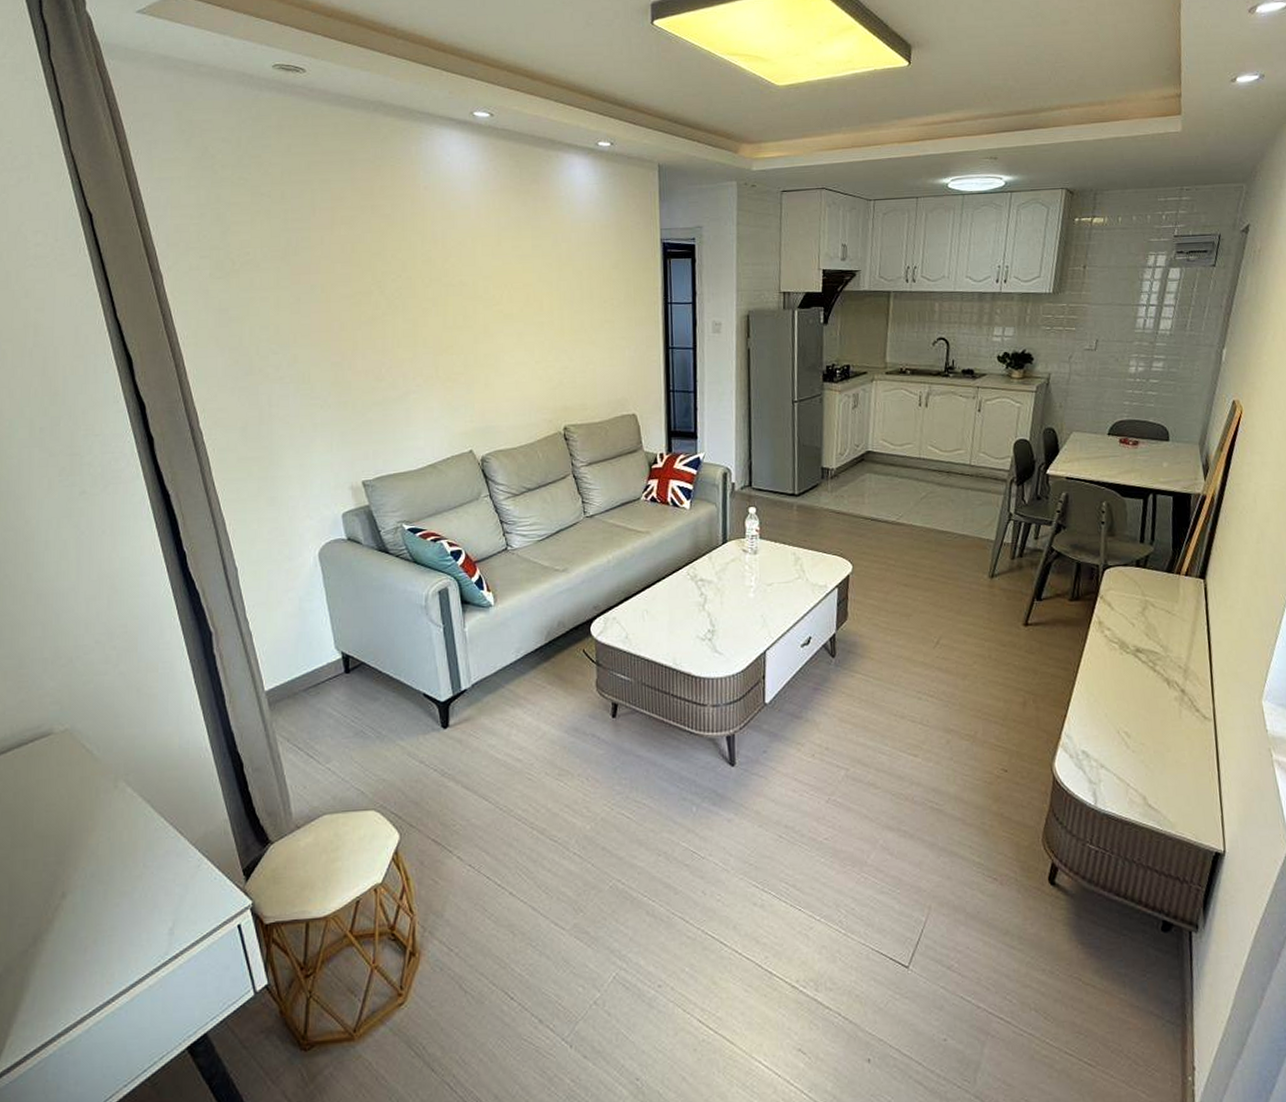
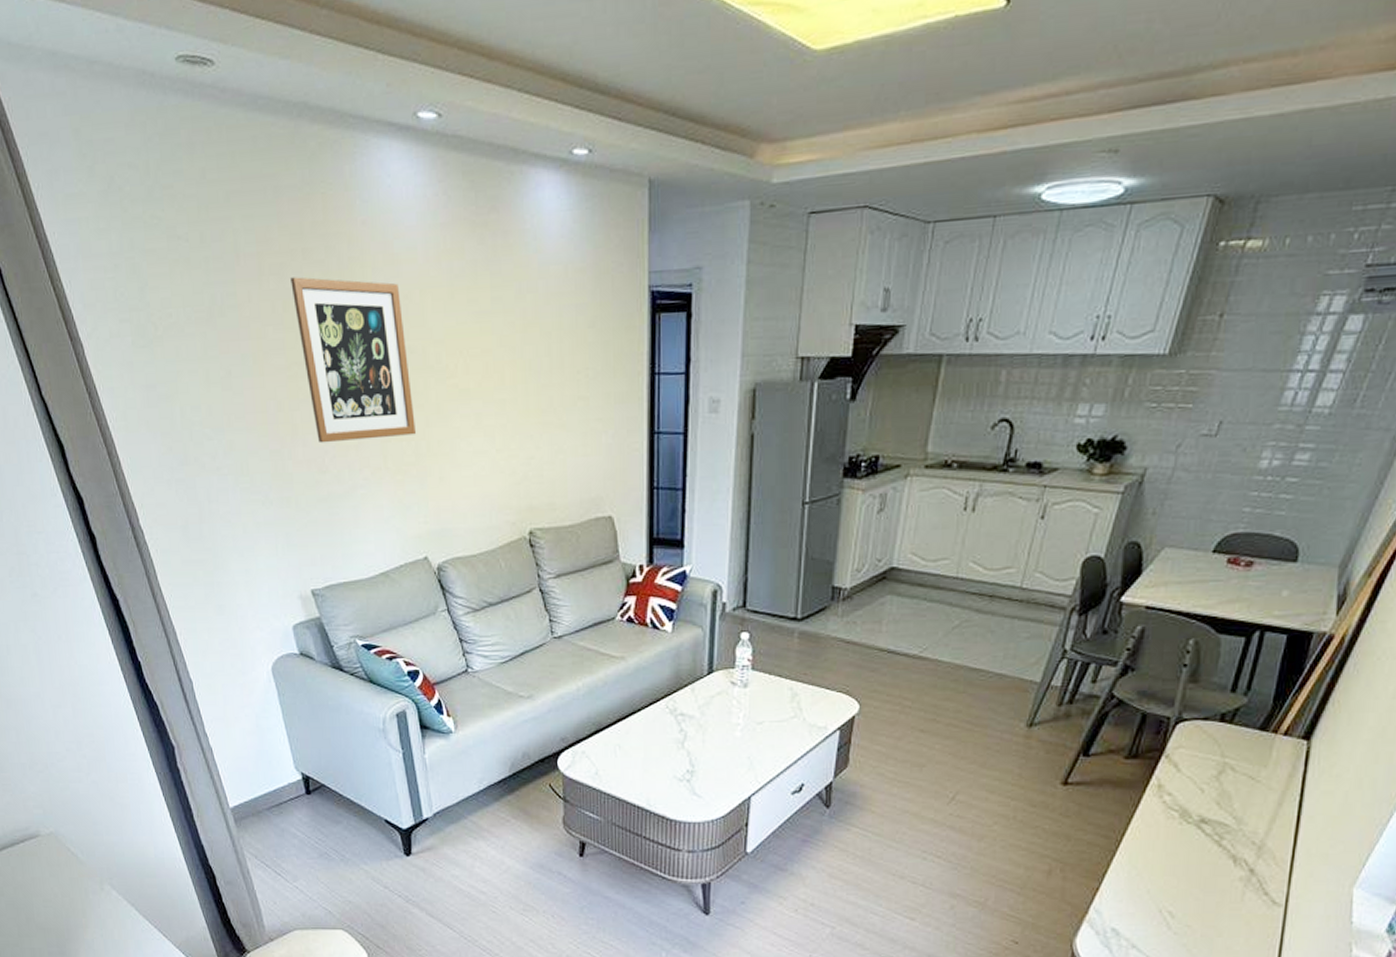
wall art: none [360,226,465,357] -> present [290,277,416,443]

